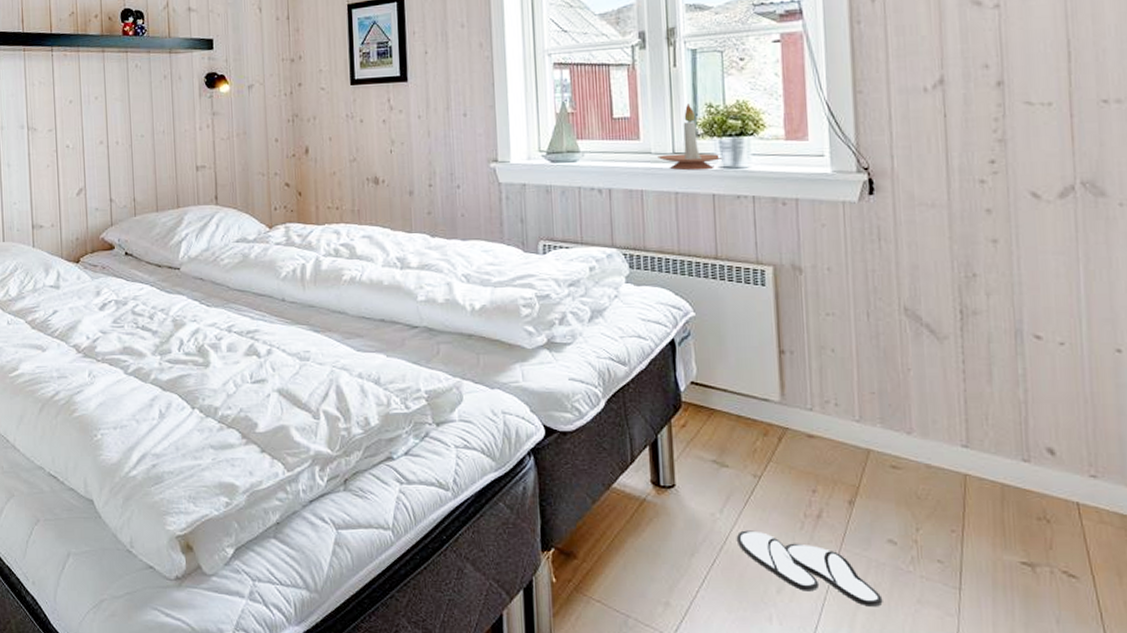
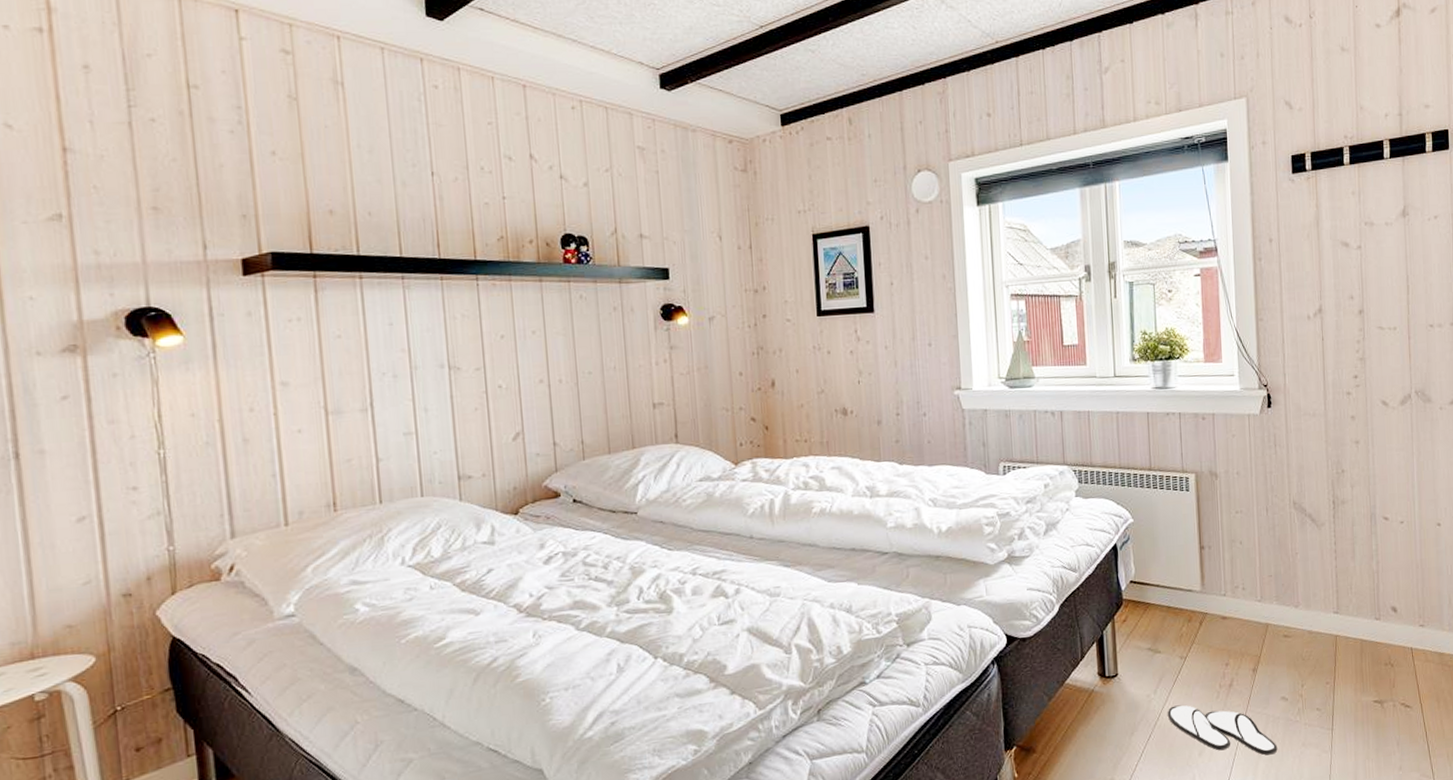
candle holder: present [658,103,724,171] -> none [1102,331,1156,392]

